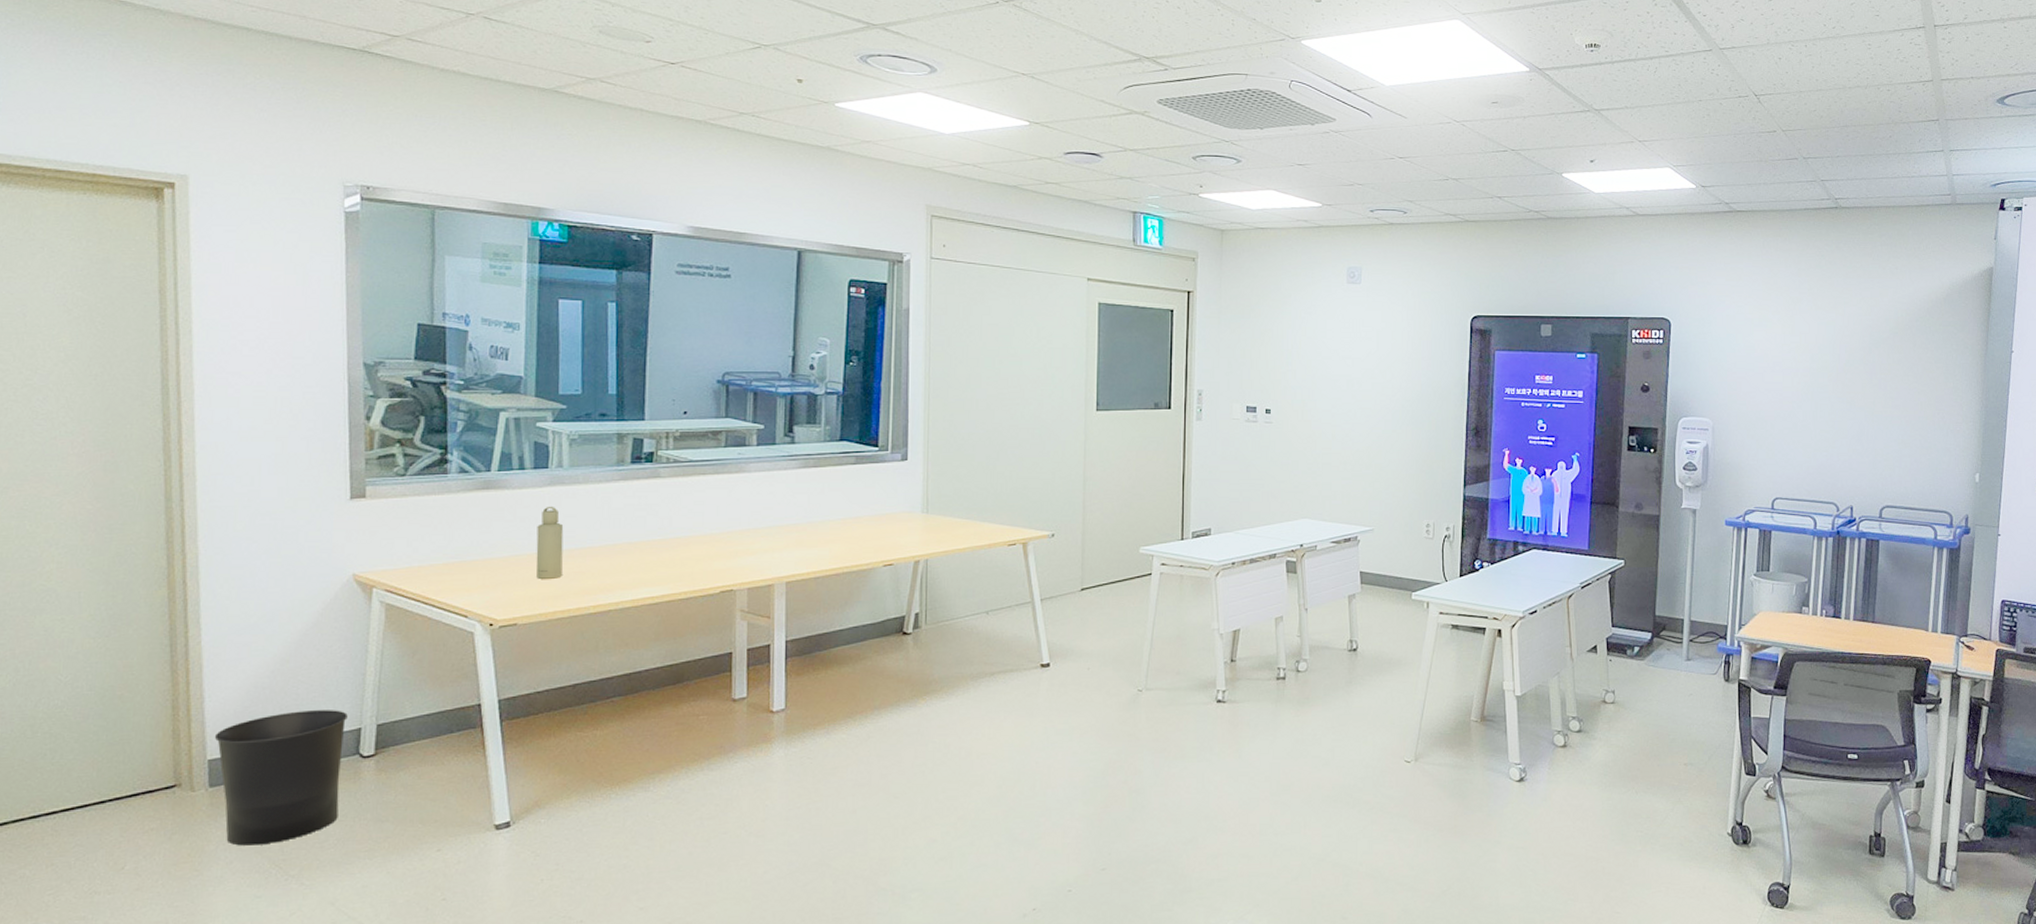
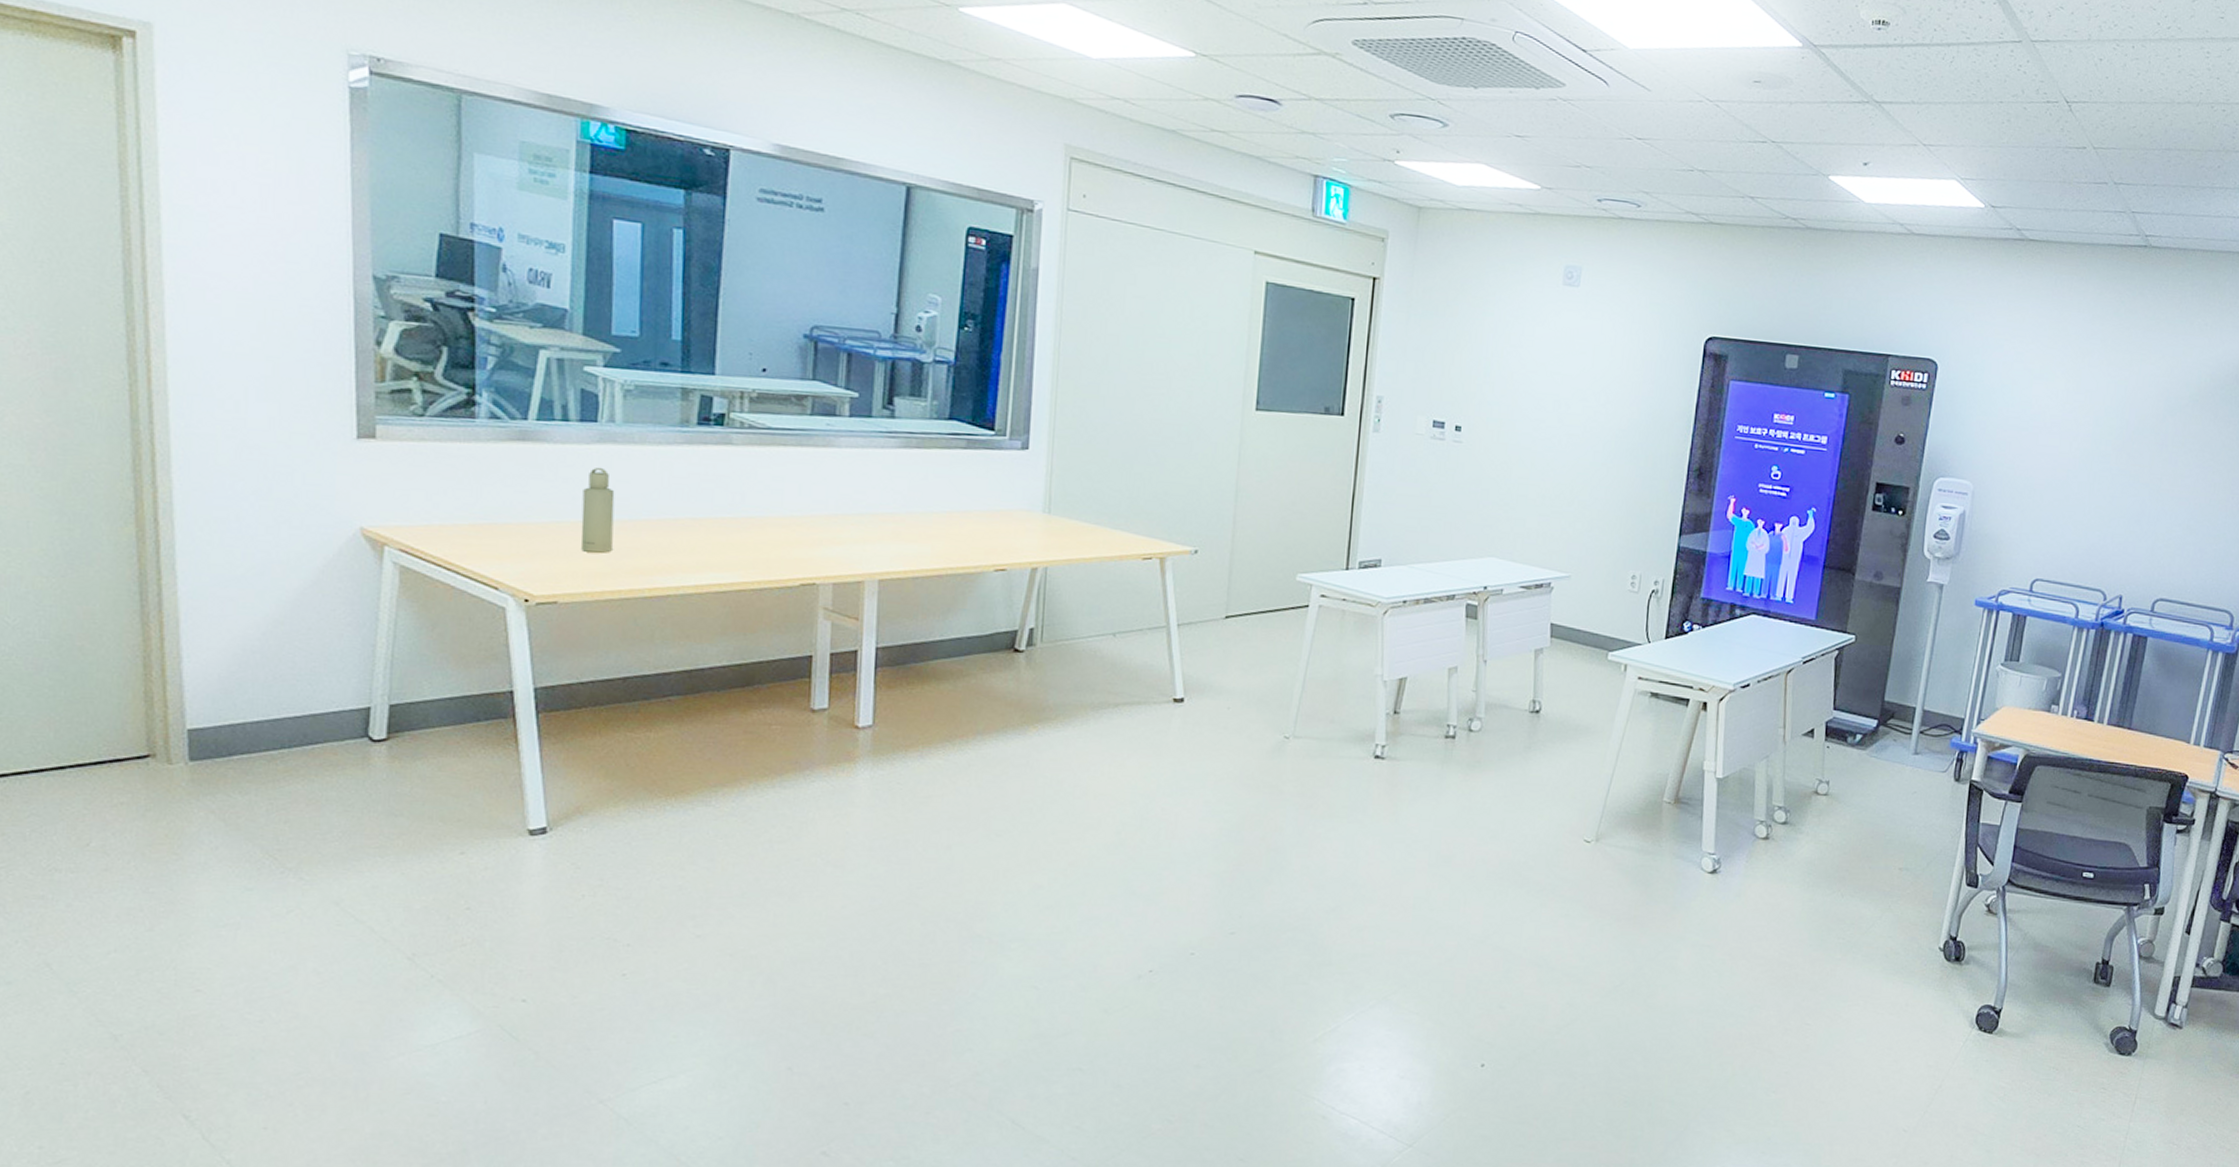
waste bin: present [214,710,348,846] -> none [194,681,354,831]

